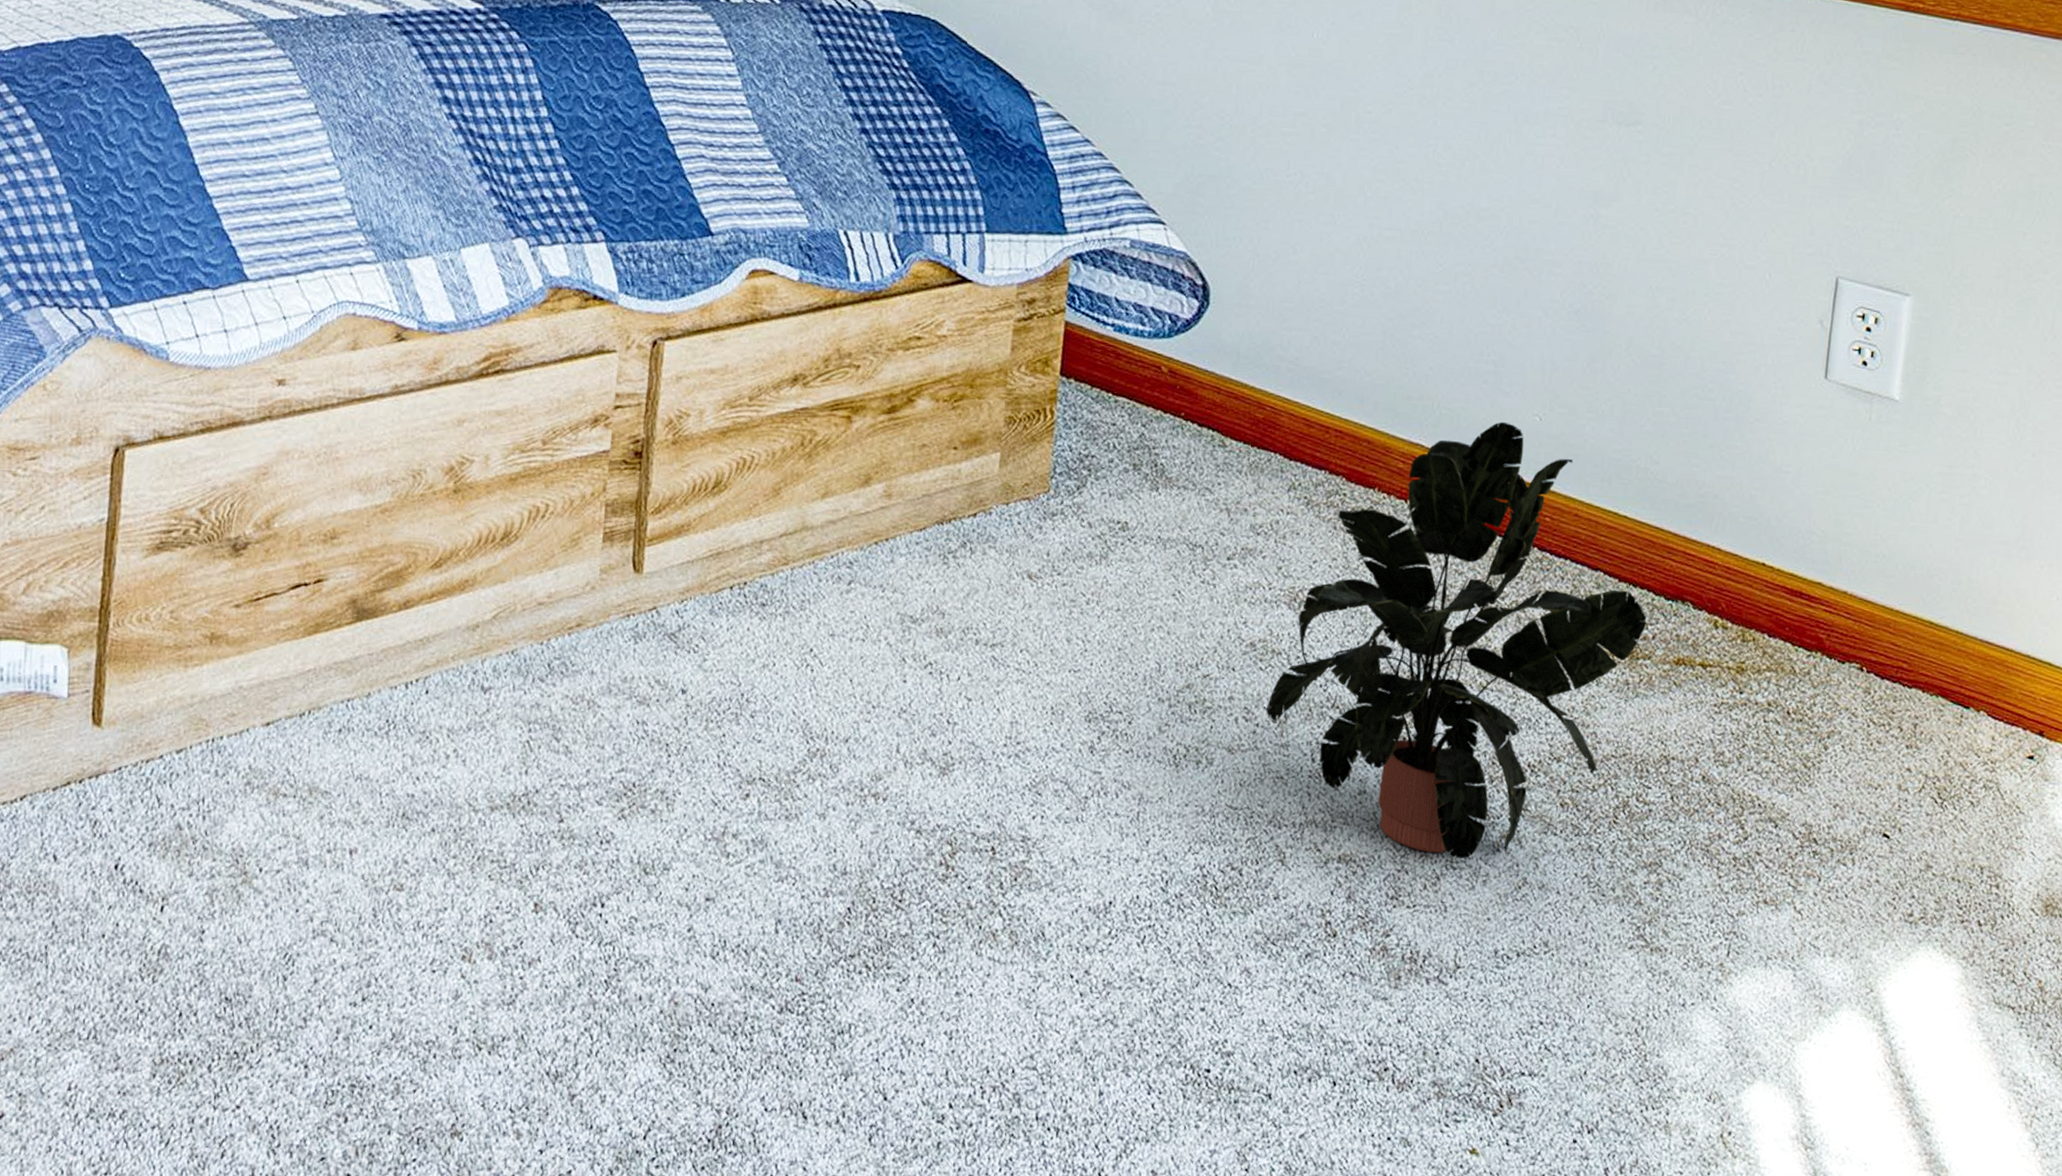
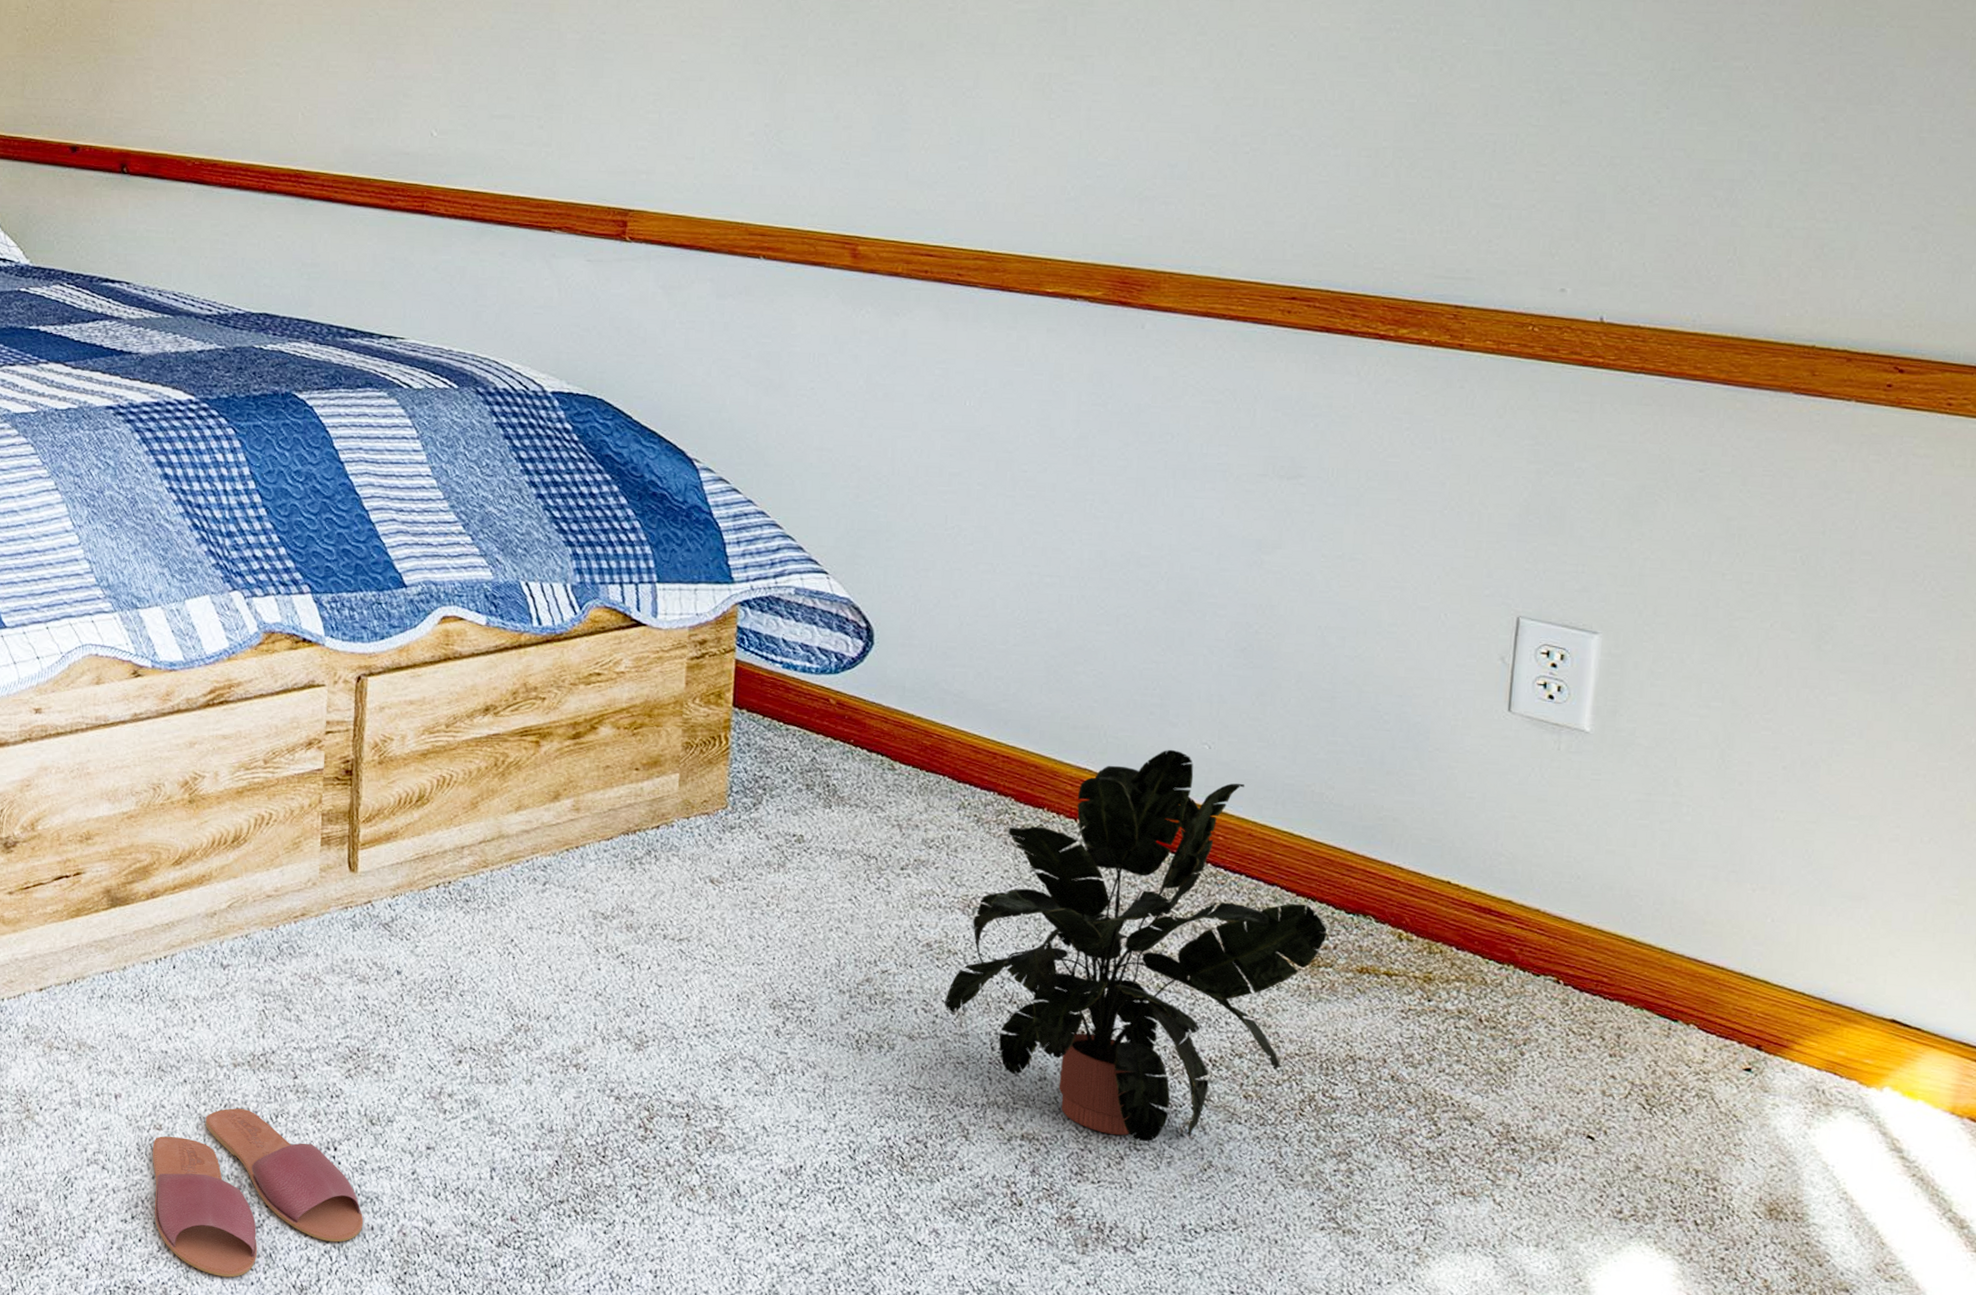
slippers: none [389,860,631,1067] -> present [152,1108,364,1278]

